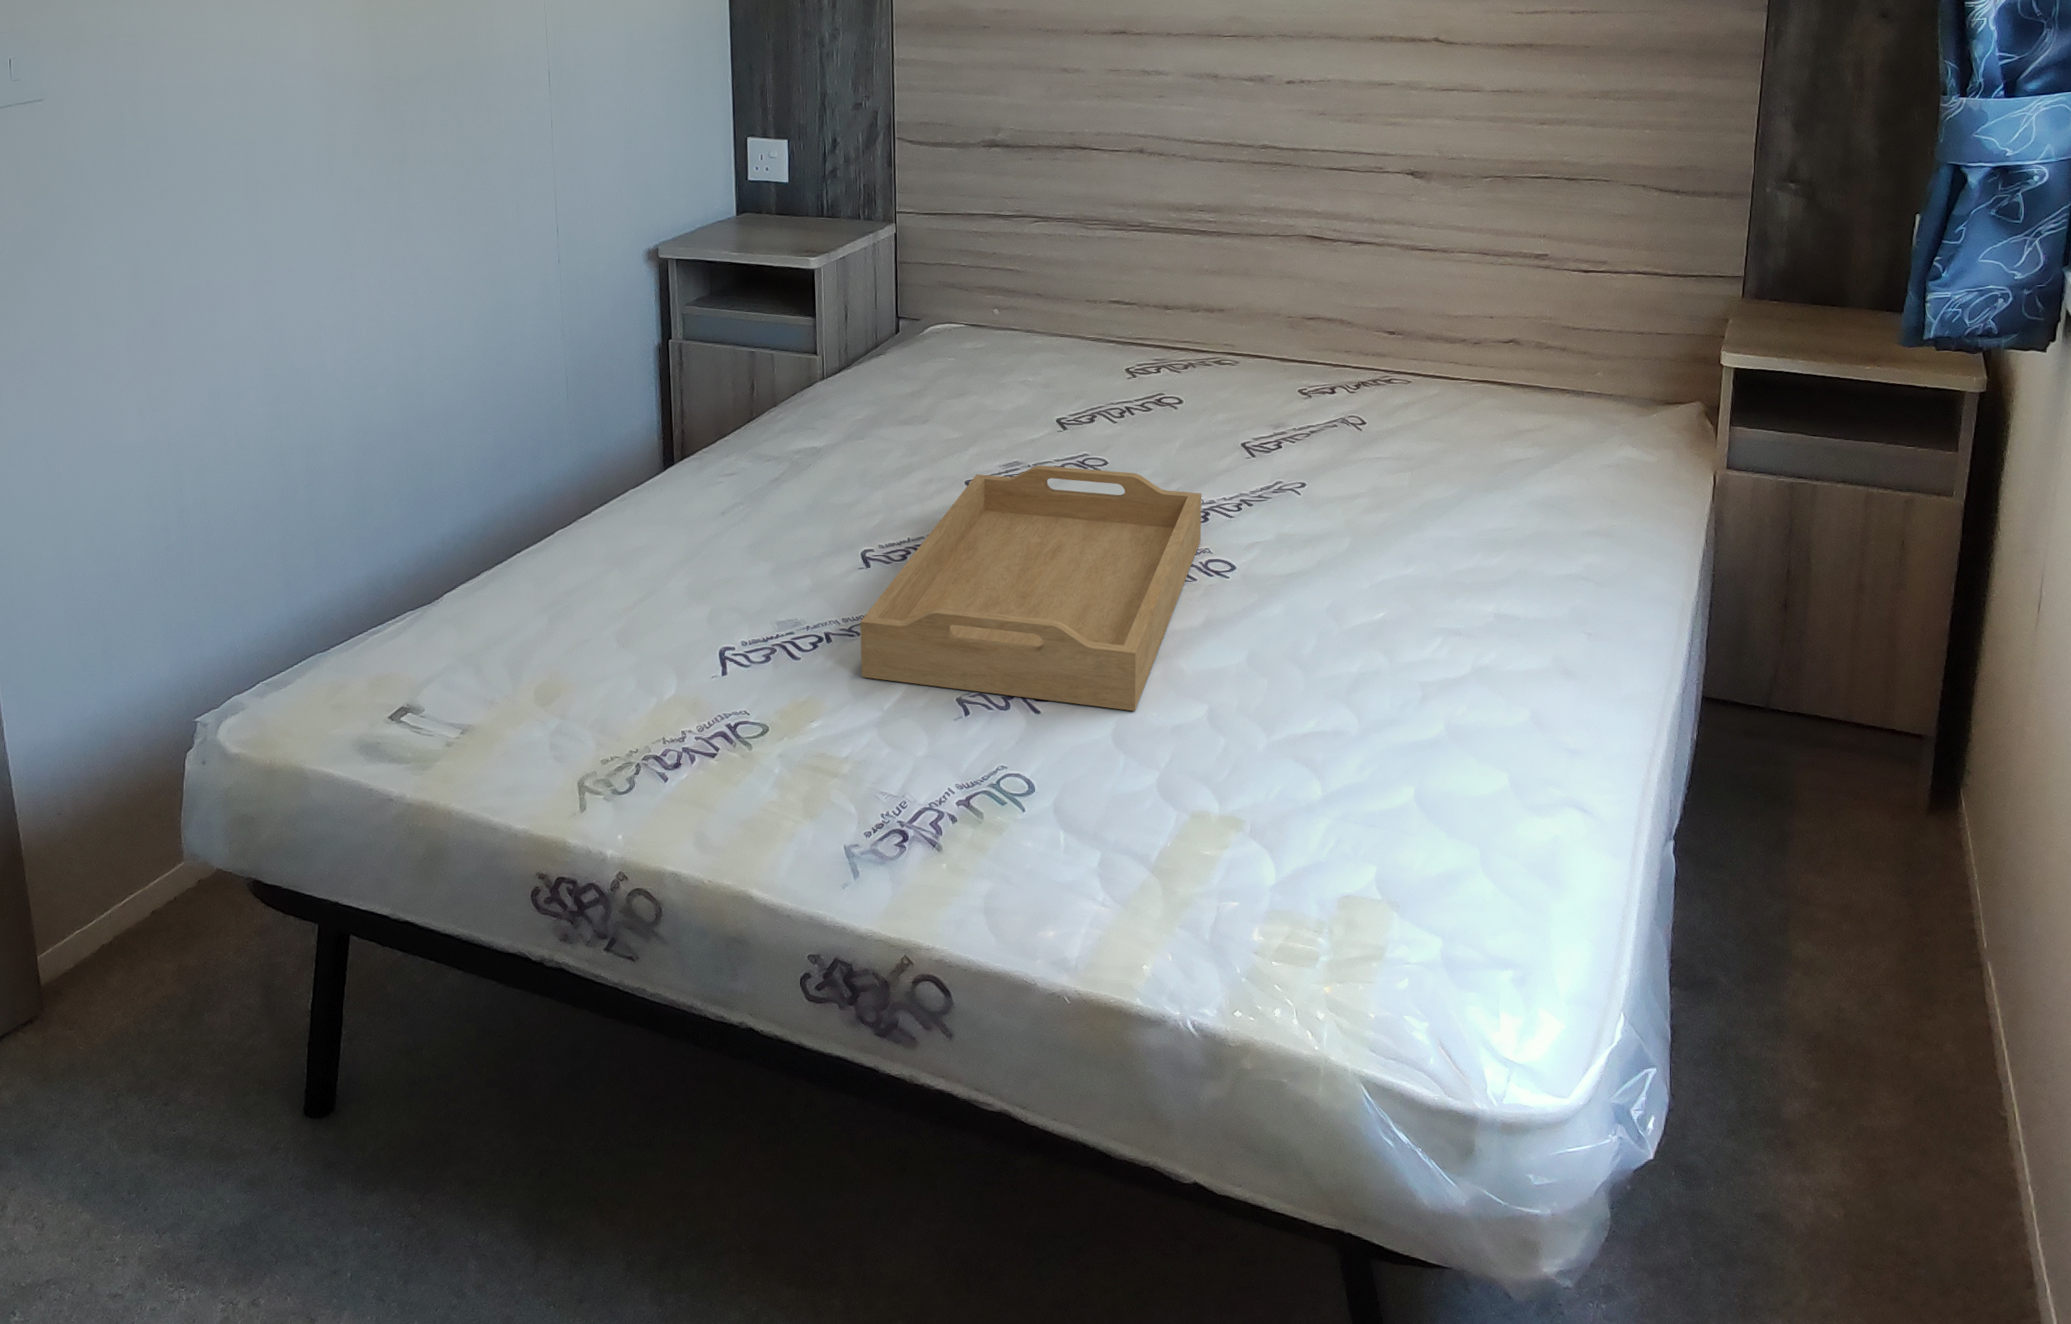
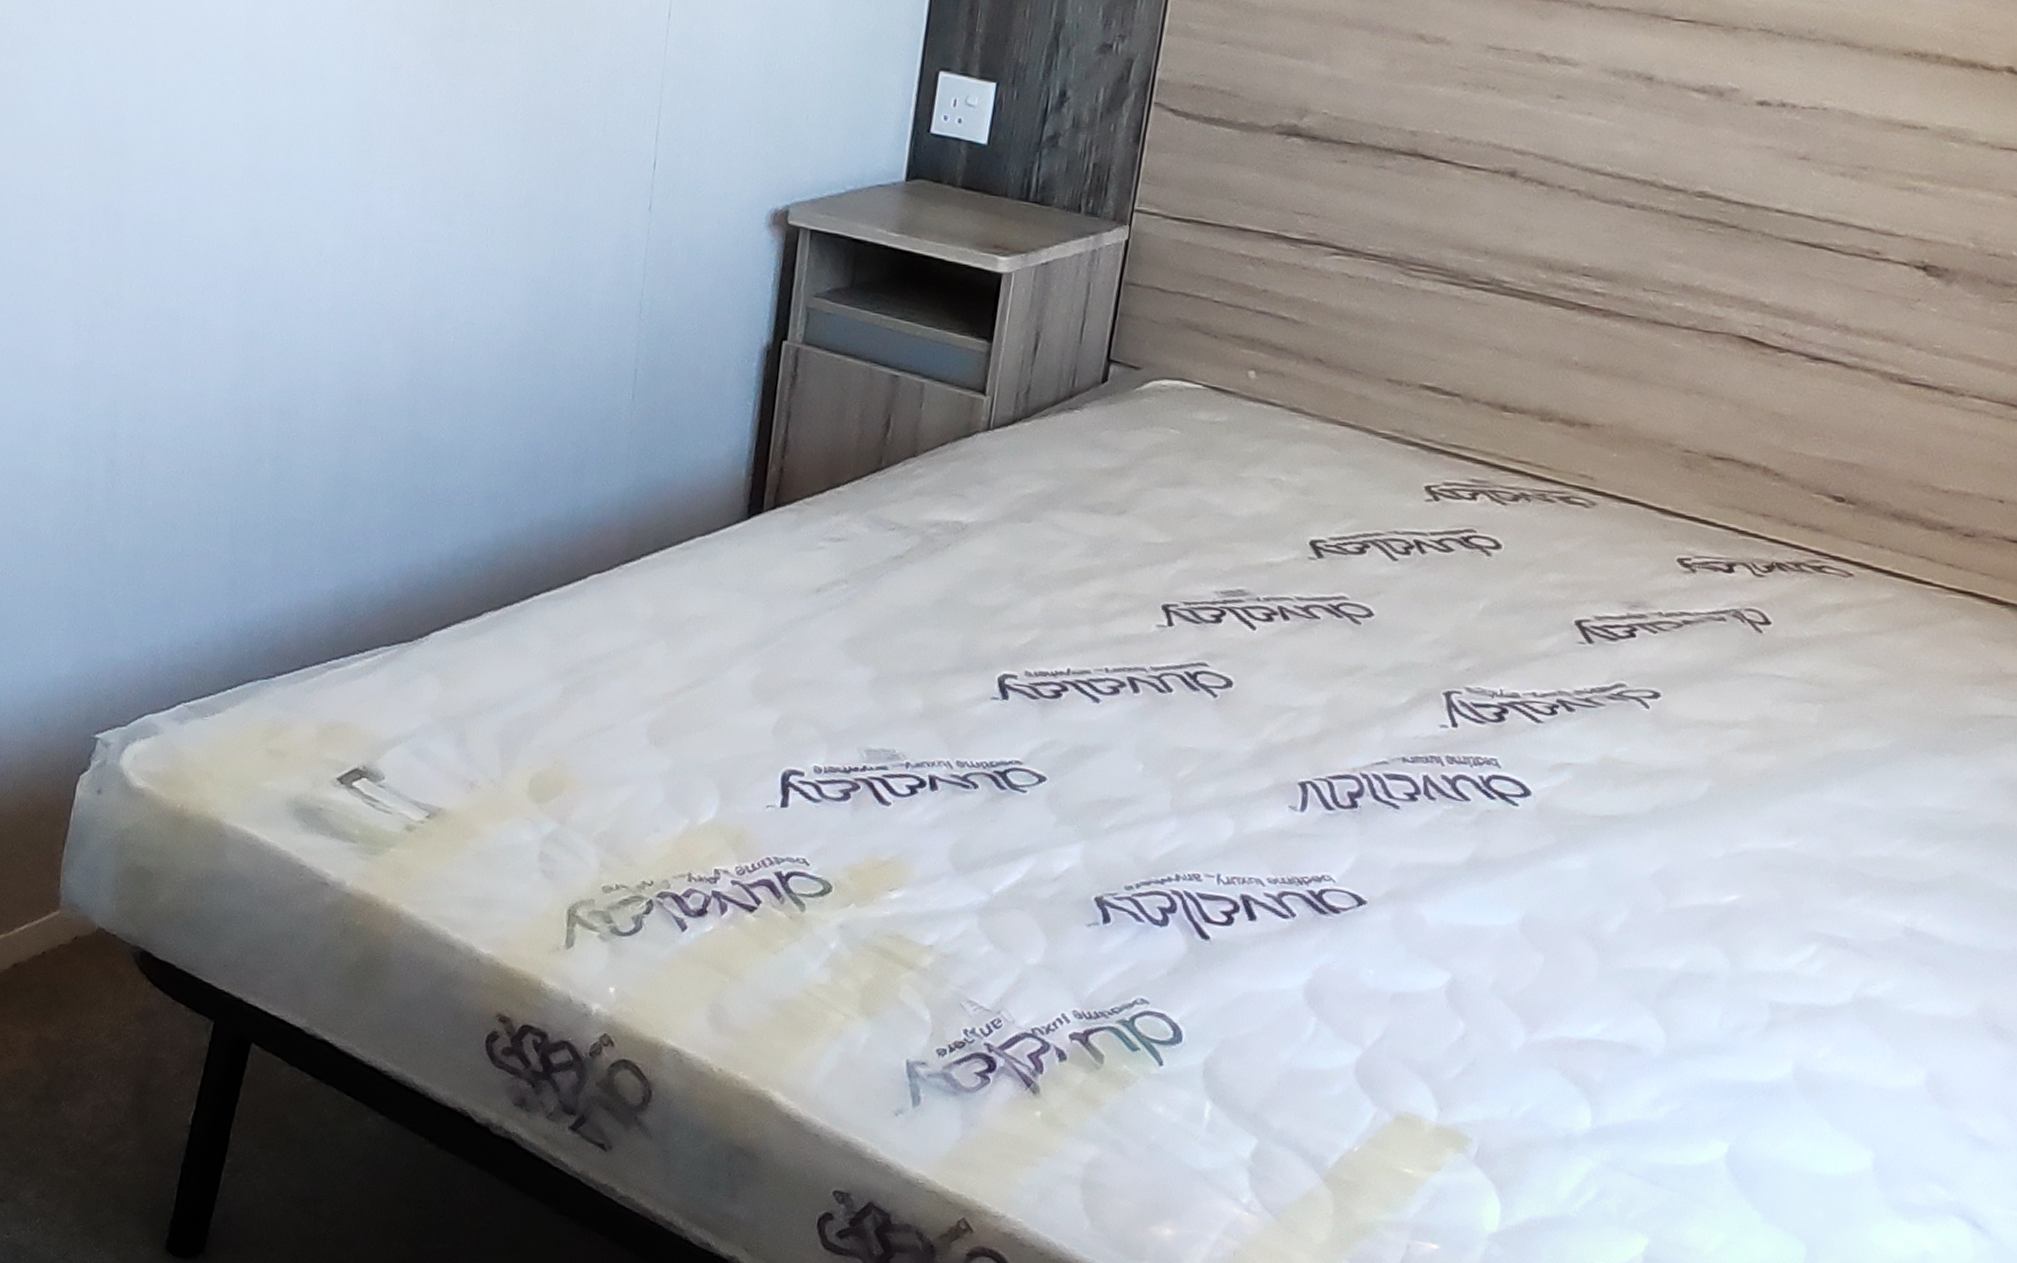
serving tray: present [860,465,1202,712] -> none [969,598,1503,963]

